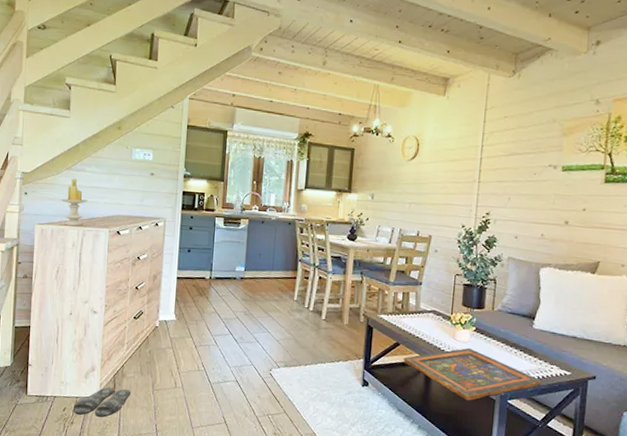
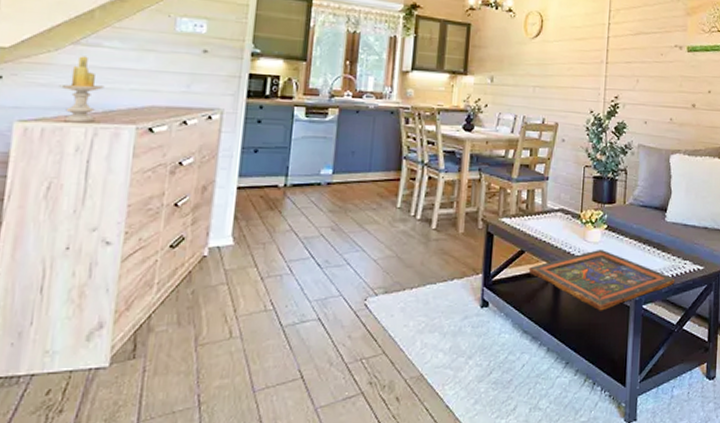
slippers: present [73,387,130,417] -> none [64,350,160,397]

